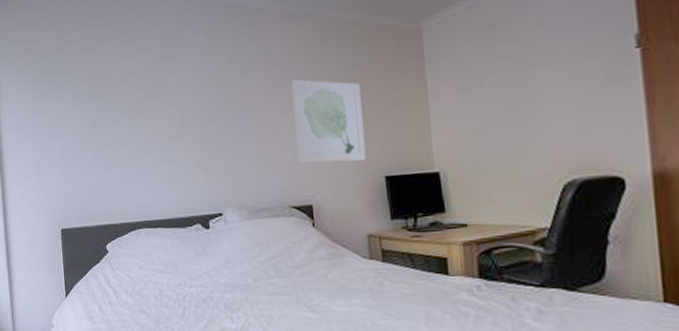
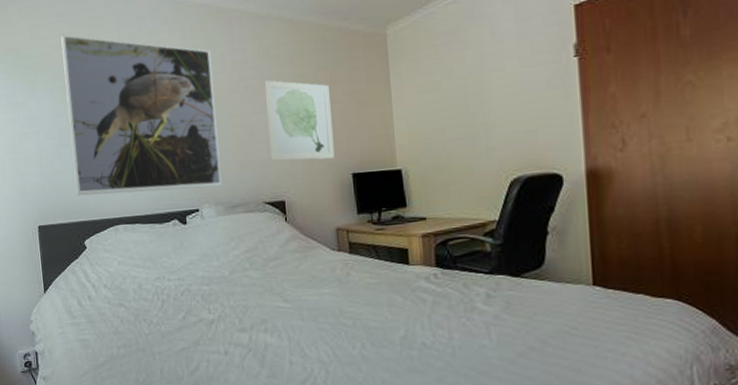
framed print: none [87,38,248,199] -> present [61,34,223,196]

